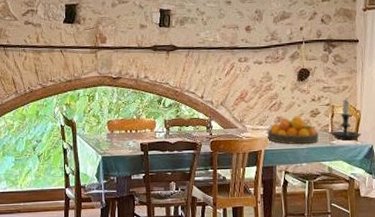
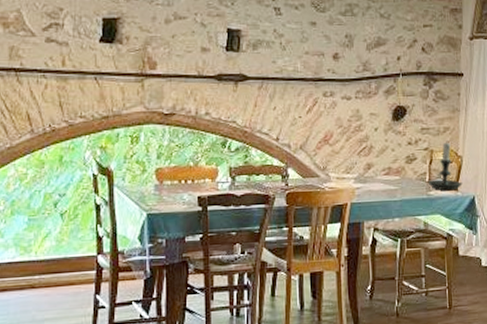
fruit bowl: present [267,116,319,145] -> none [355,162,414,196]

